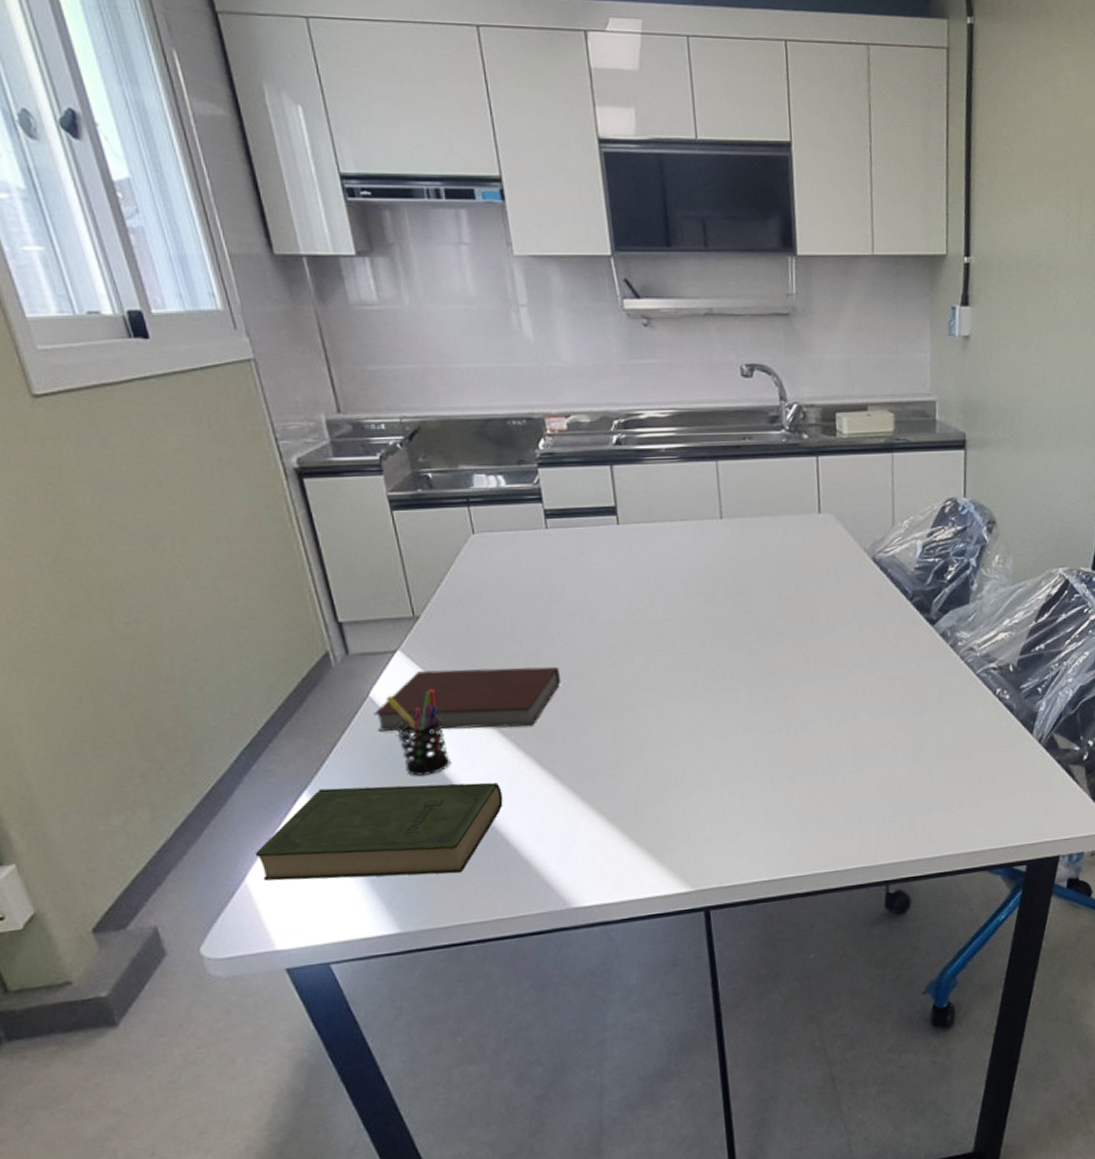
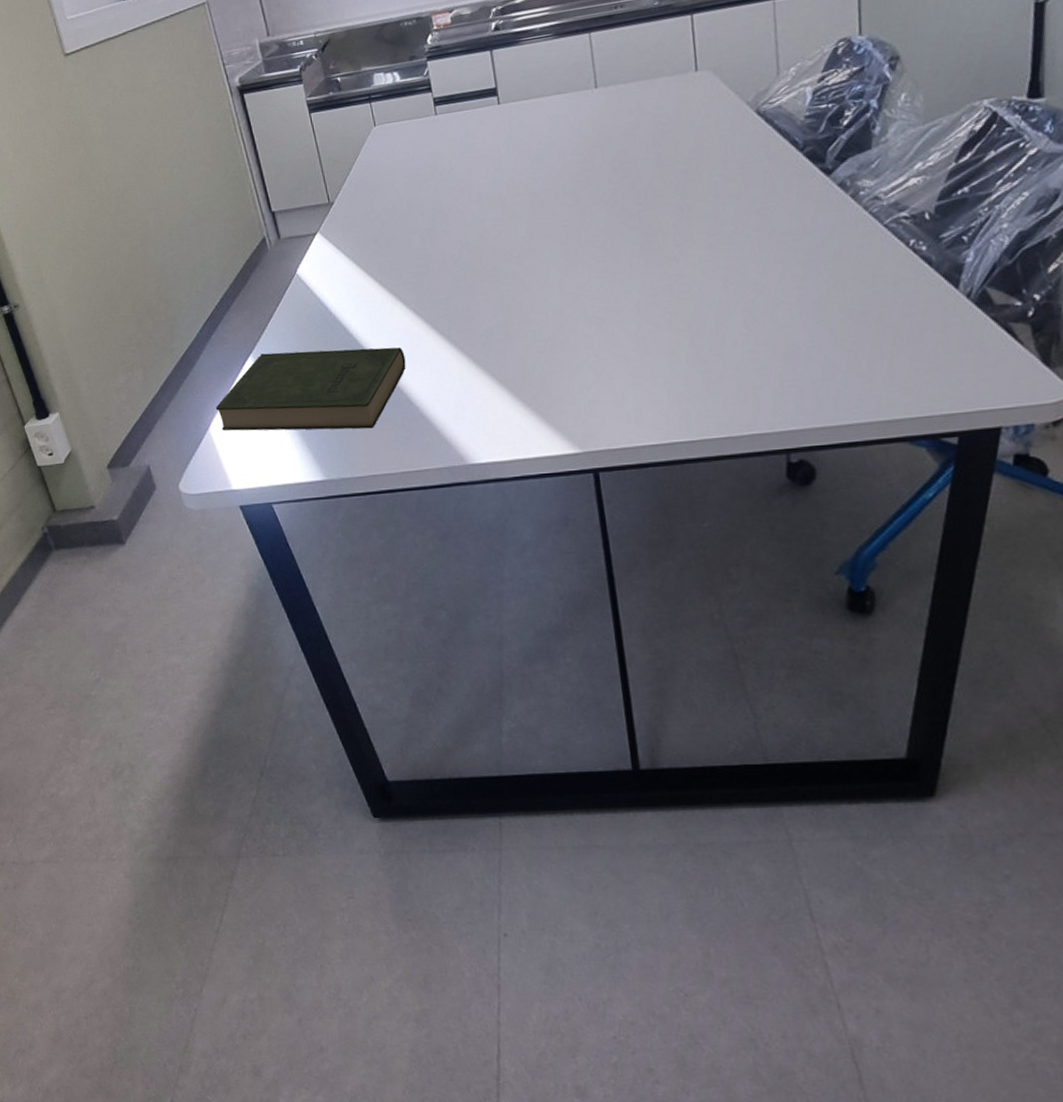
notebook: present [373,666,562,731] -> none [300,240,453,304]
pen holder: present [385,688,451,776] -> none [308,264,362,342]

